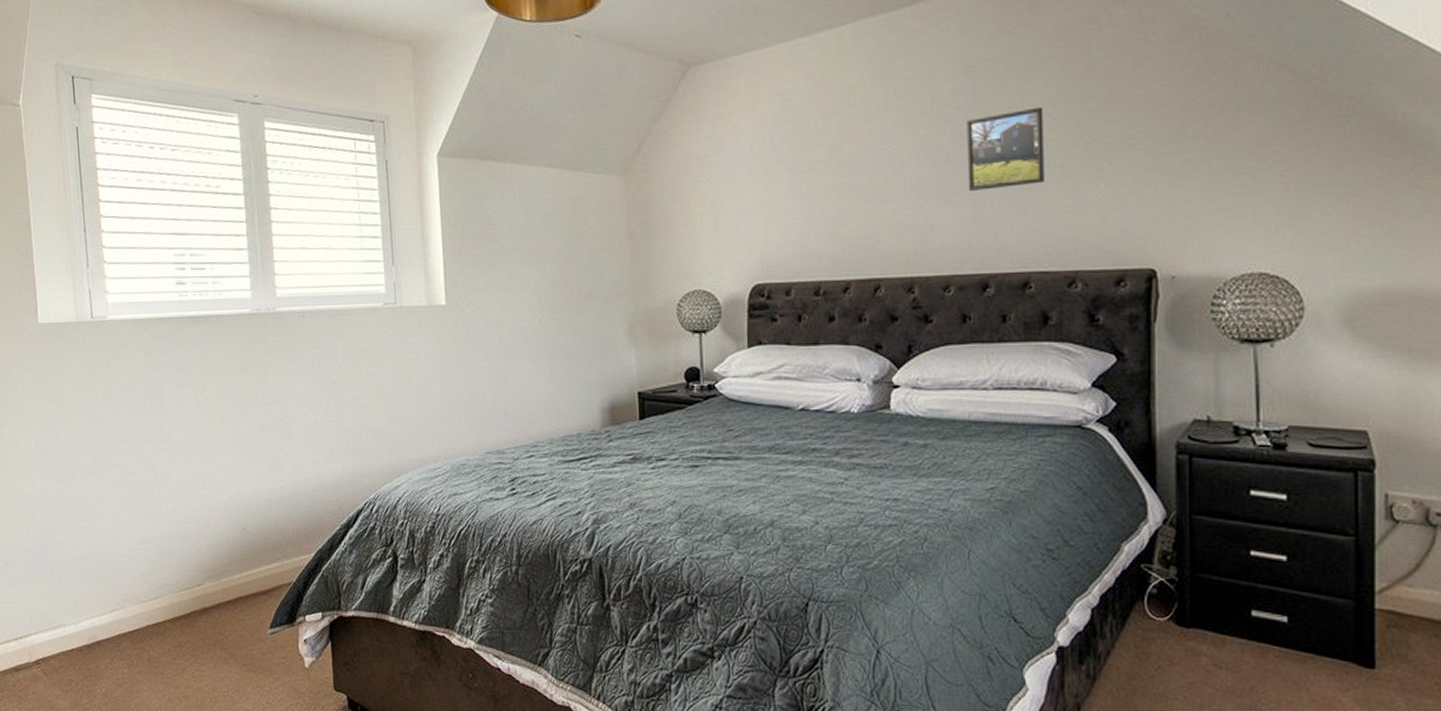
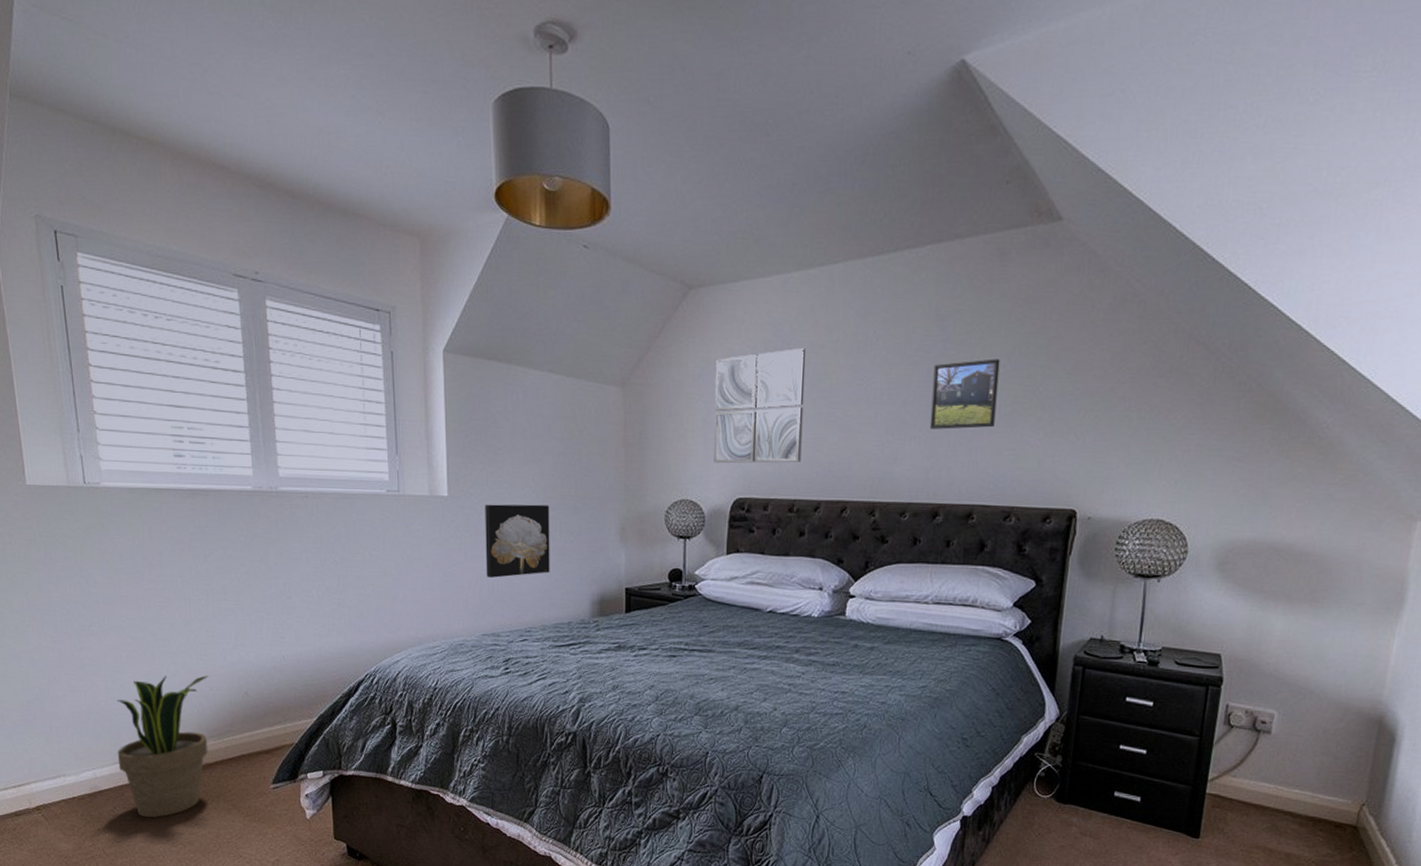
potted plant: none [116,511,207,671] -> present [117,674,209,818]
wall art: none [484,306,556,389] -> present [485,504,550,578]
wall art: none [721,116,824,248] -> present [713,347,807,464]

